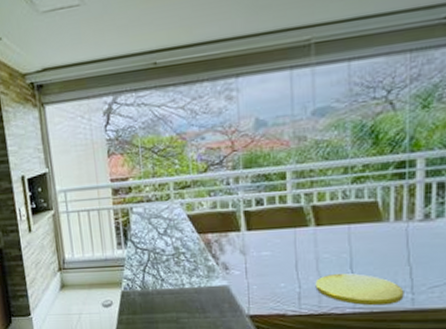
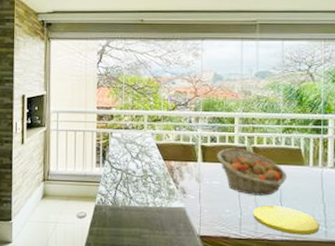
fruit basket: none [265,208,360,264] -> present [217,147,287,196]

